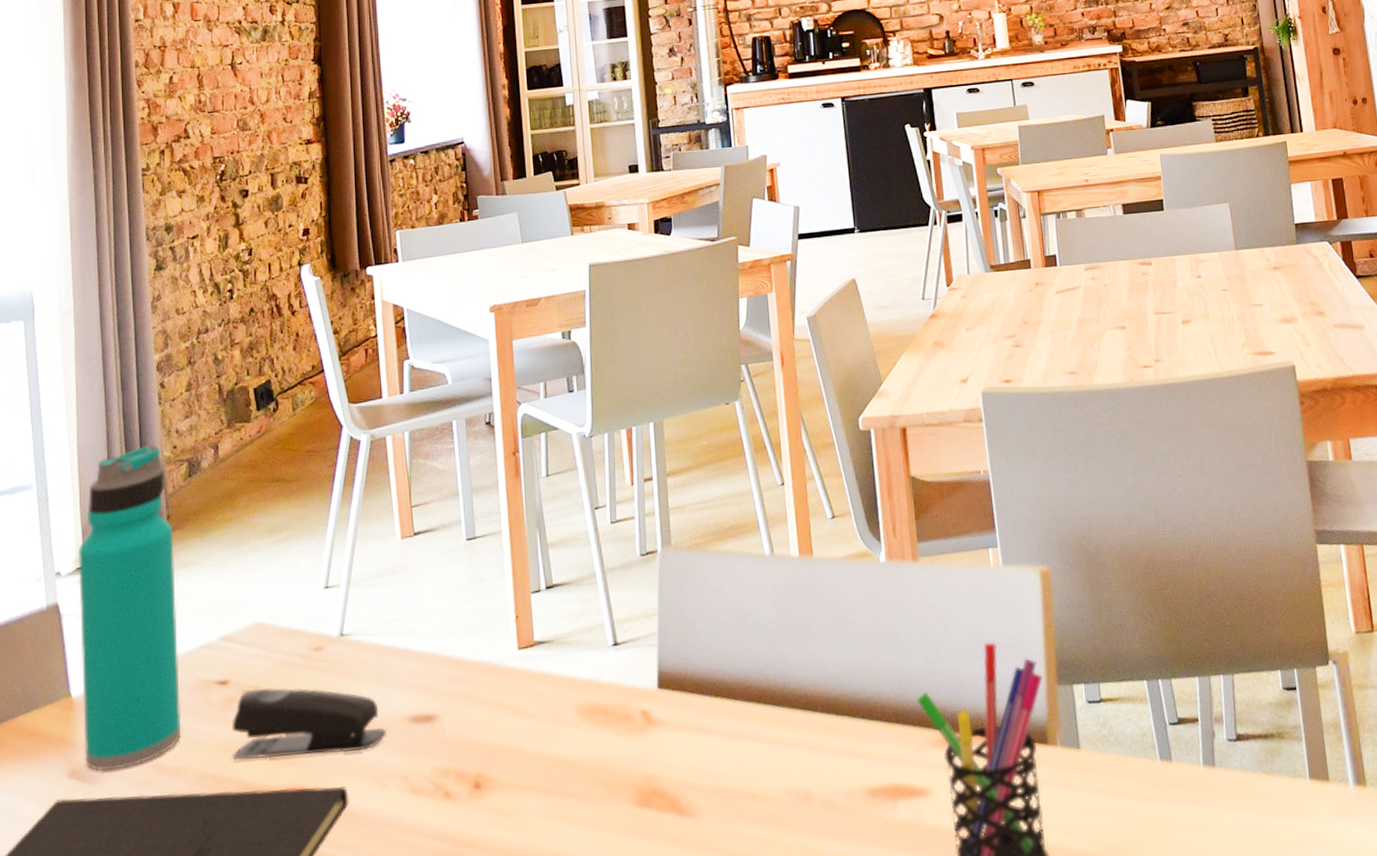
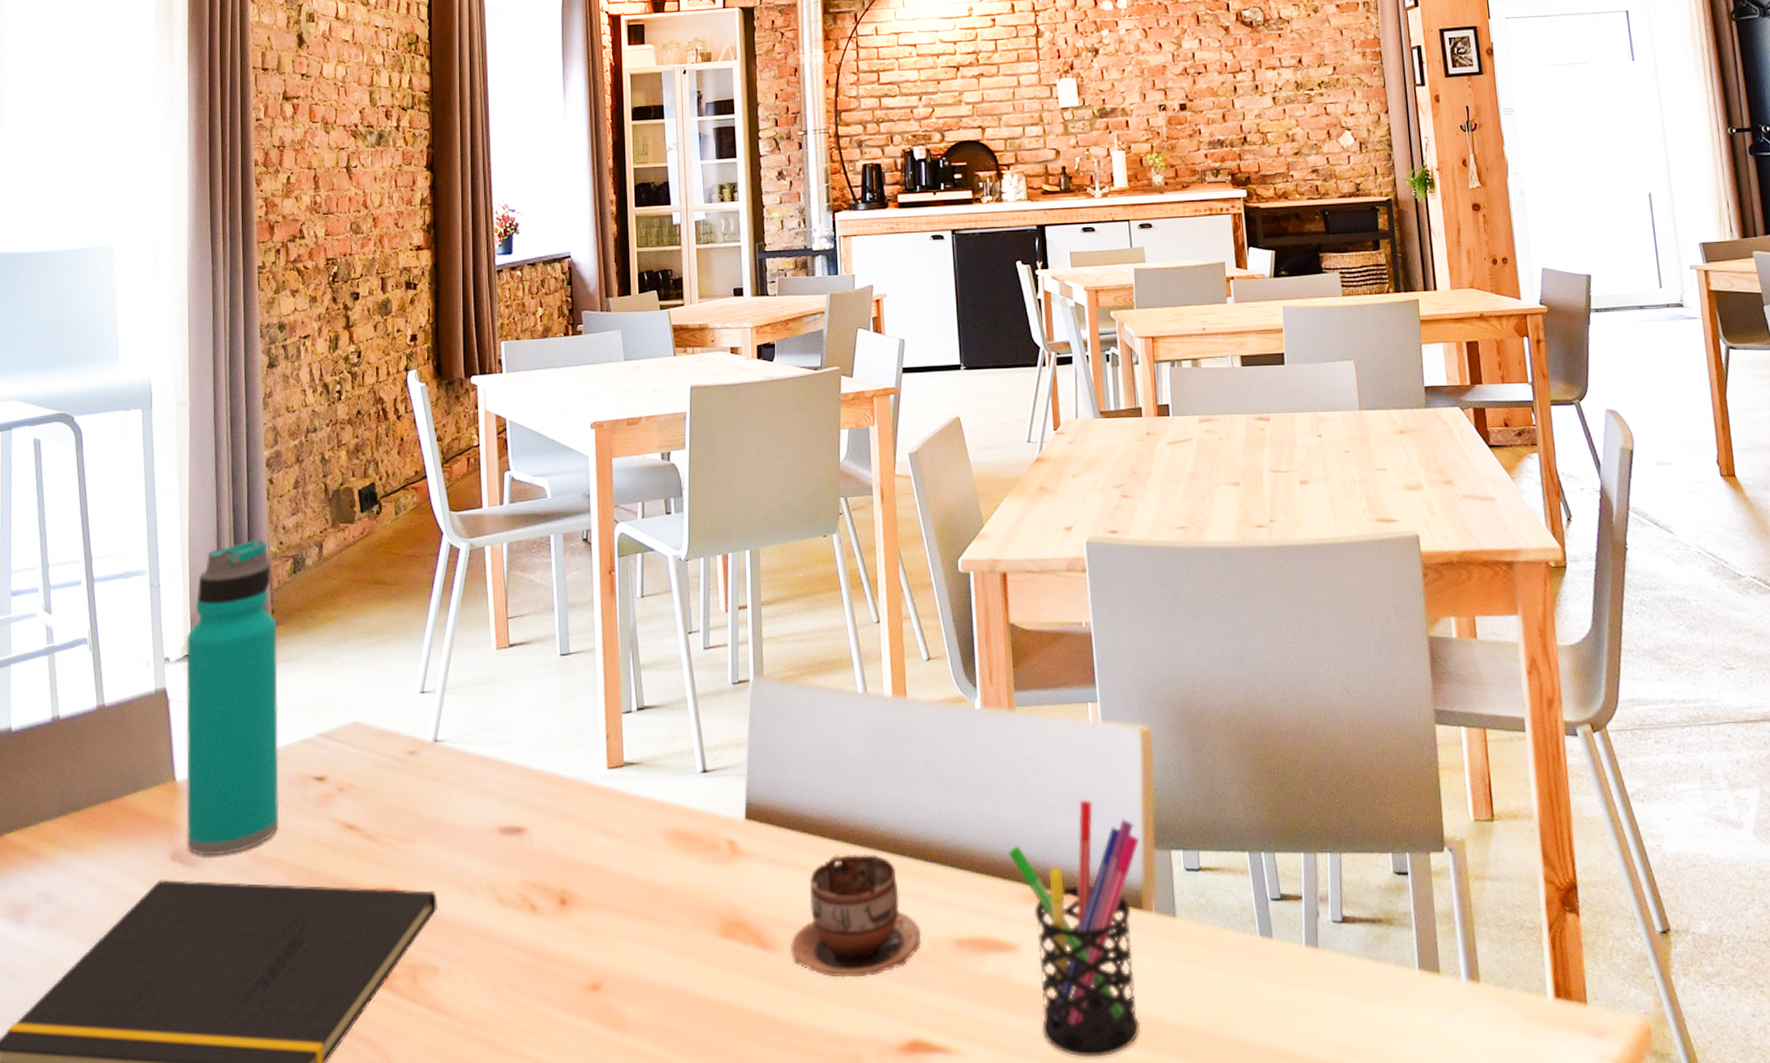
stapler: present [231,687,386,760] -> none [326,787,476,858]
cup: none [707,712,836,837] -> present [791,853,922,978]

